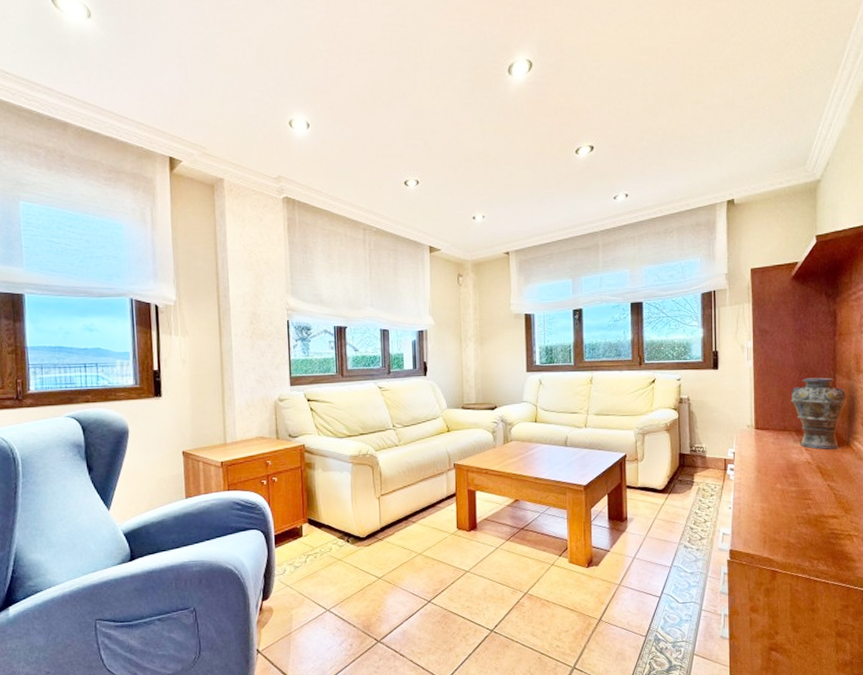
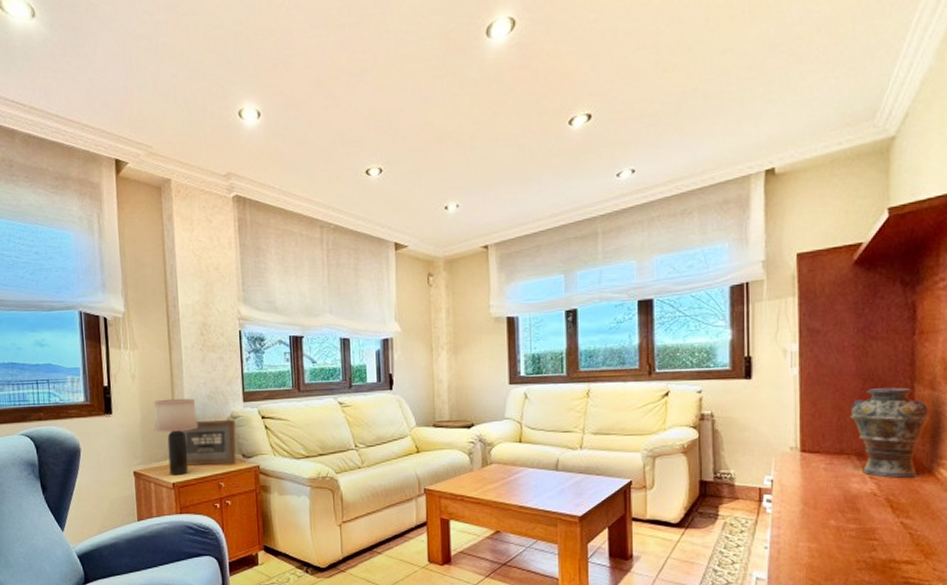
table lamp: none [203,382,247,454] -> present [153,398,199,475]
picture frame: none [230,402,283,445] -> present [181,420,237,466]

